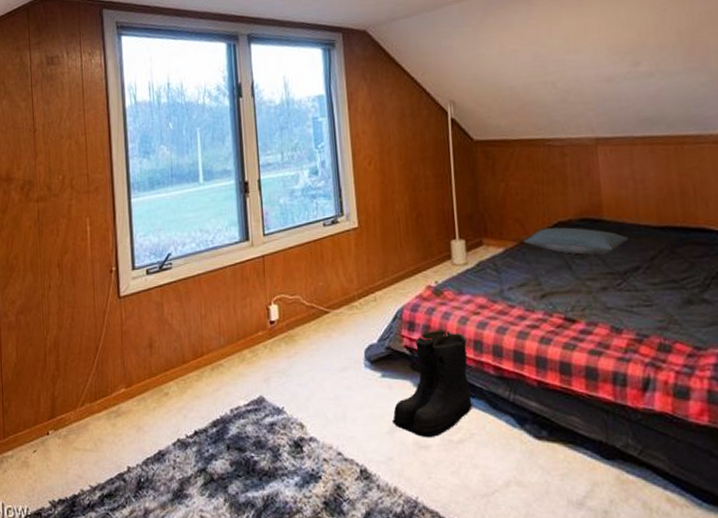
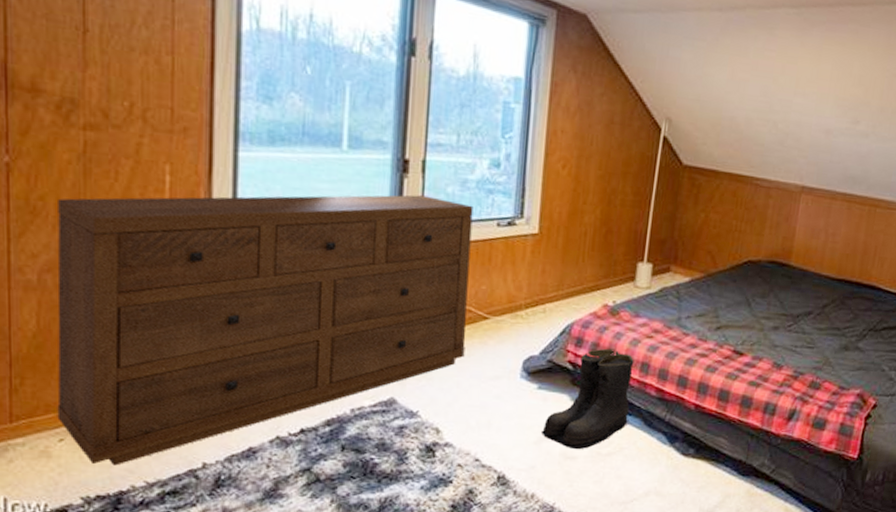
dresser: none [25,209,314,472] -> present [57,194,473,466]
pillow: present [523,227,629,255] -> none [710,265,808,297]

